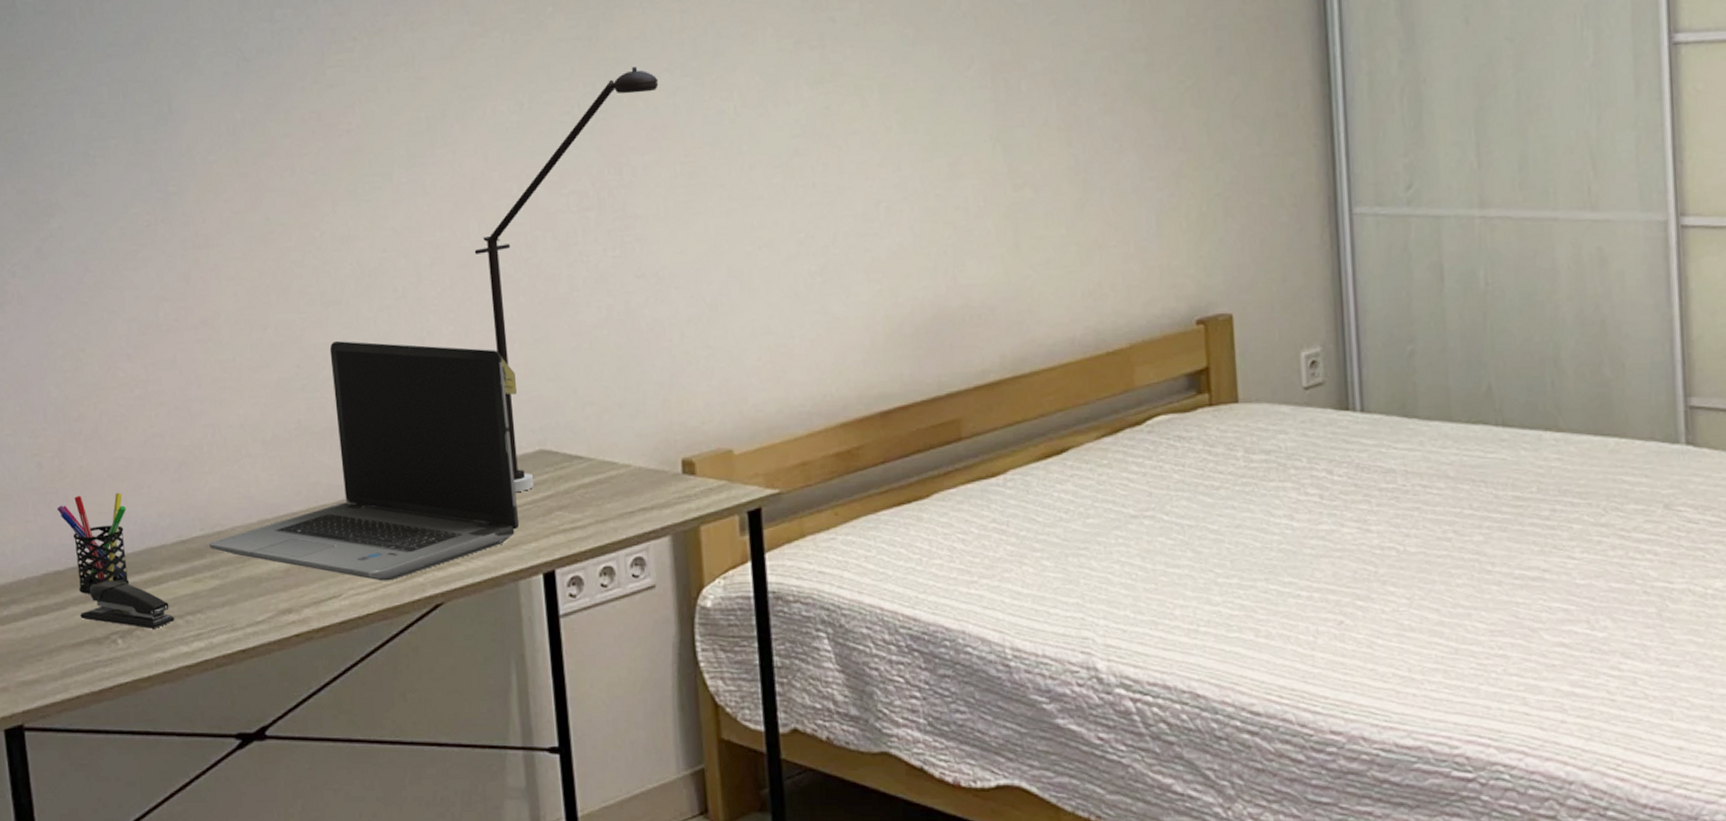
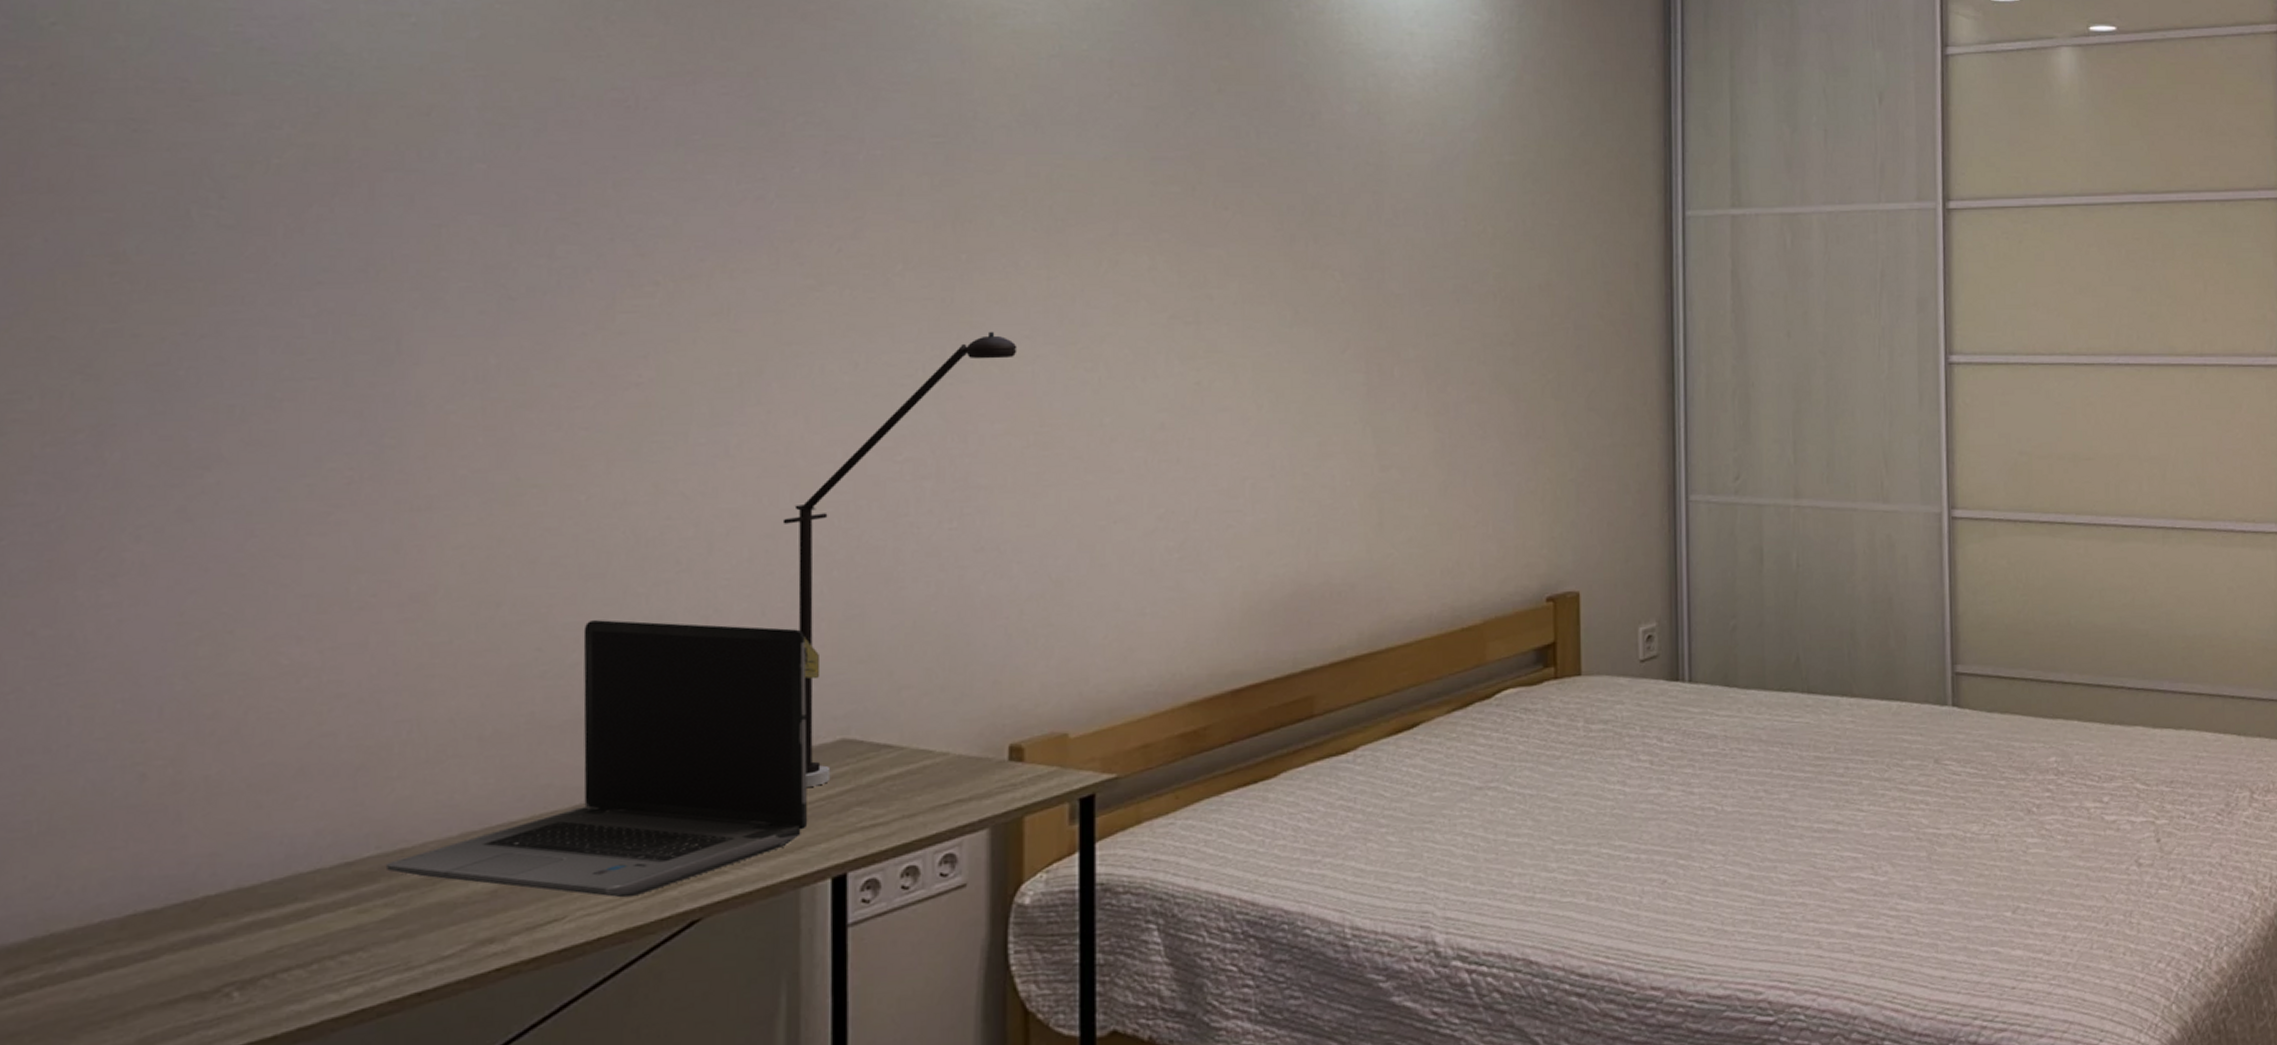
pen holder: present [57,493,130,594] -> none [161,807,269,937]
stapler: present [80,580,175,629] -> none [179,916,324,976]

